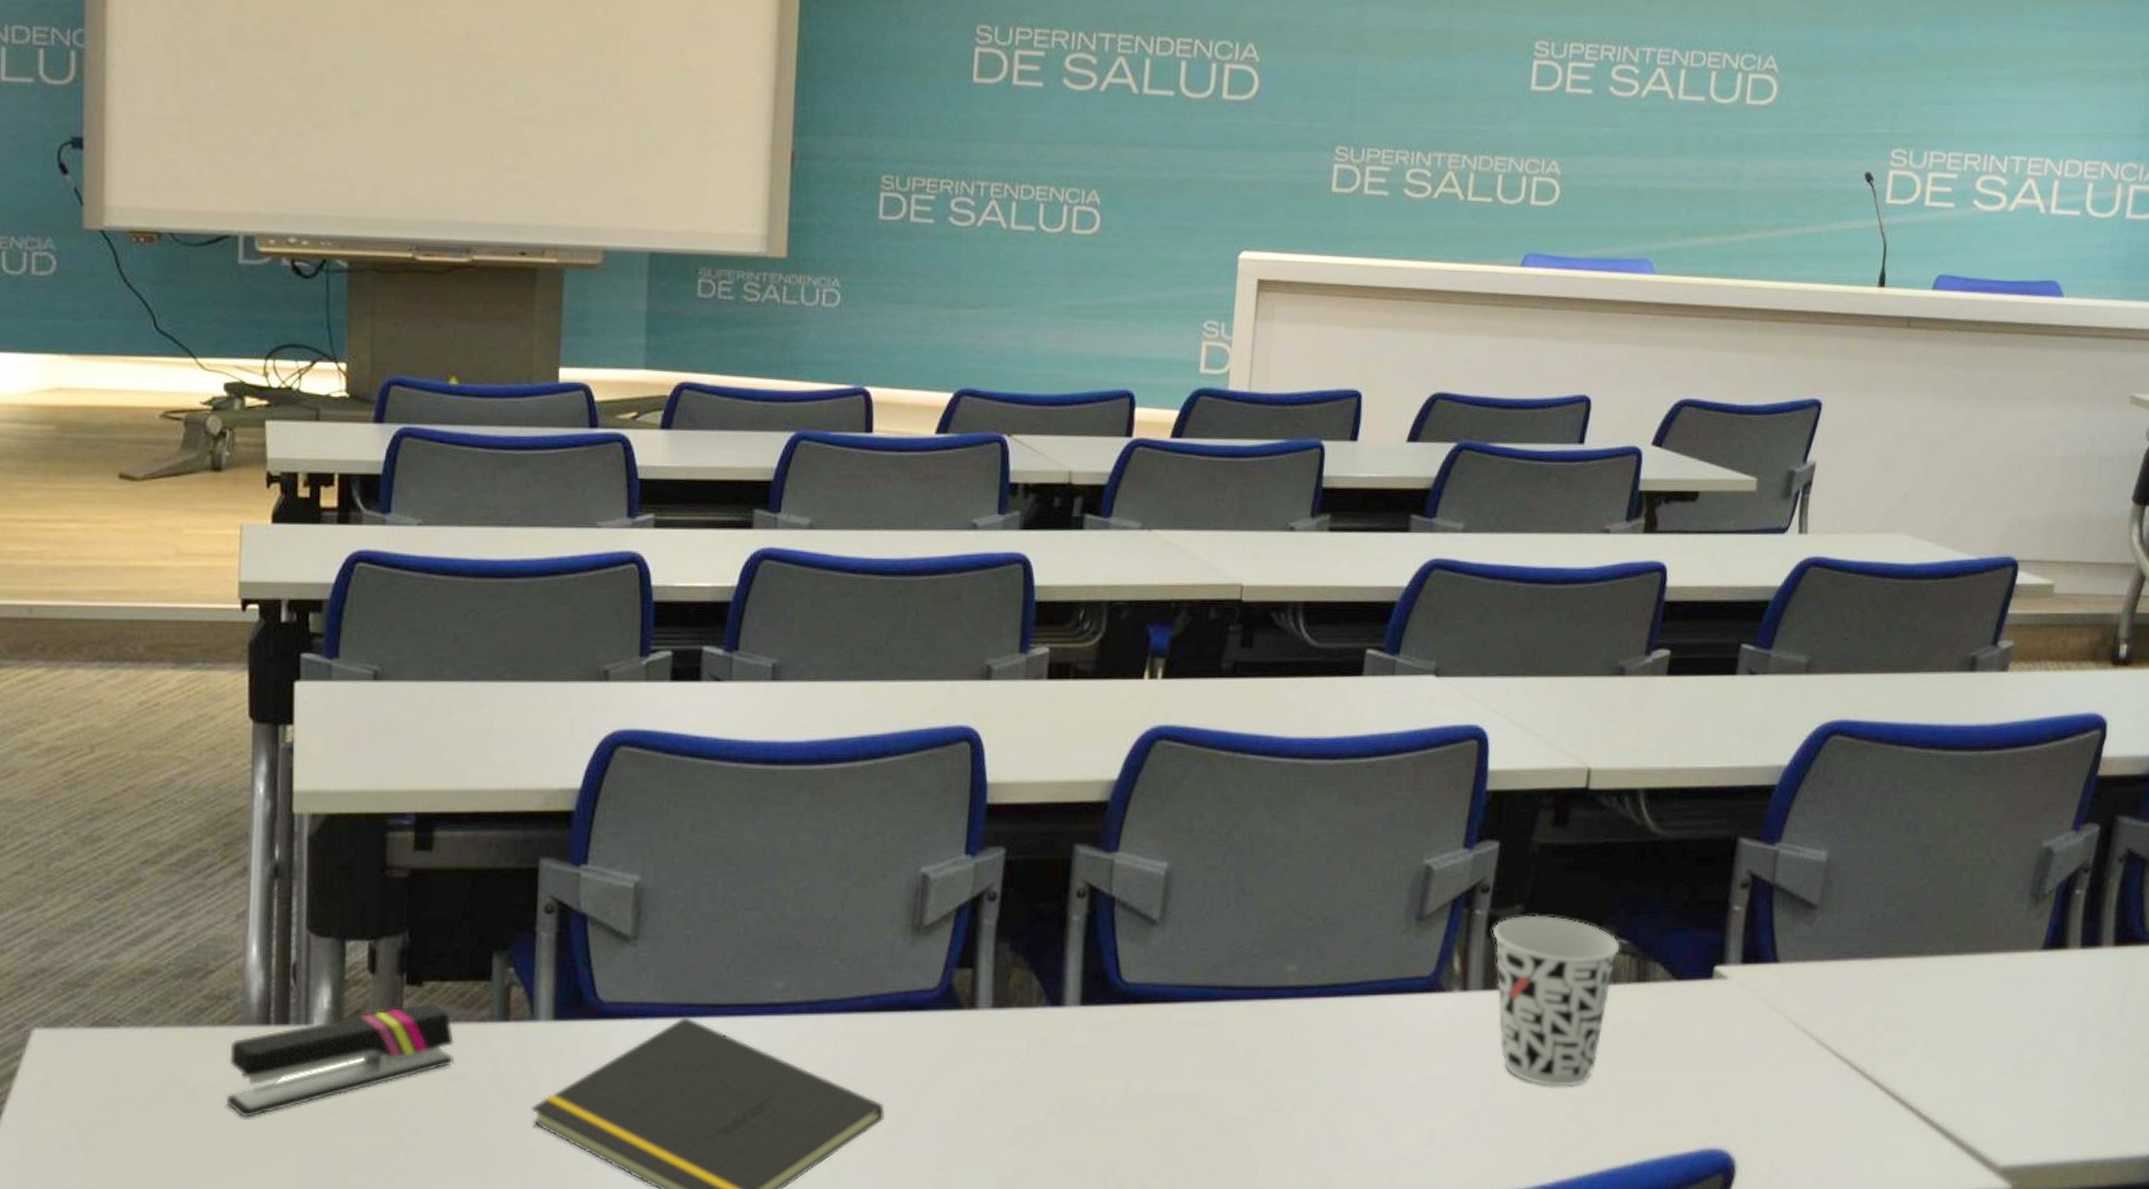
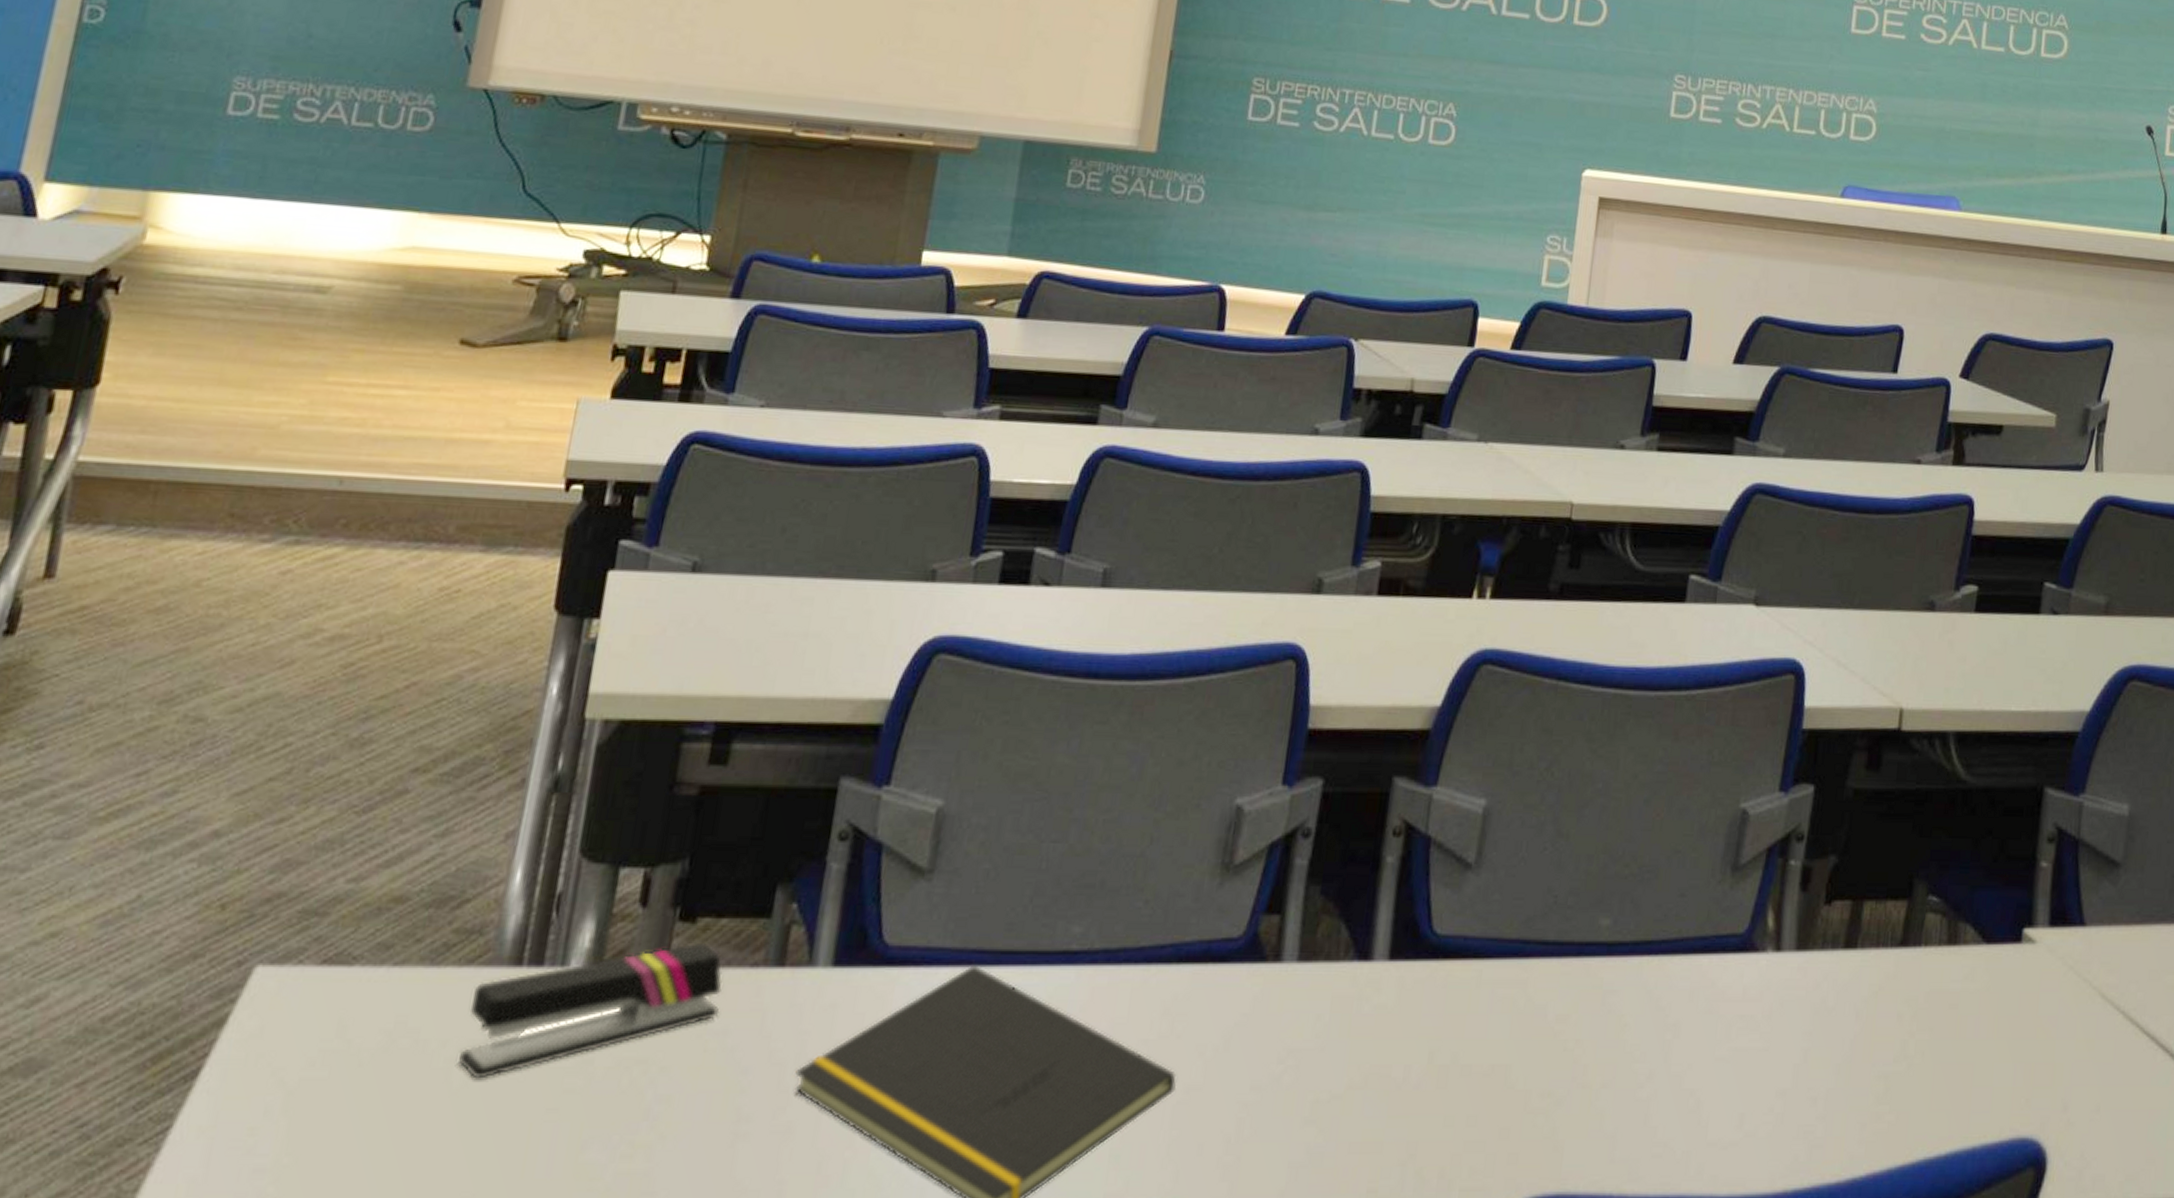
cup: present [1492,915,1620,1087] -> none [1806,867,1931,1063]

